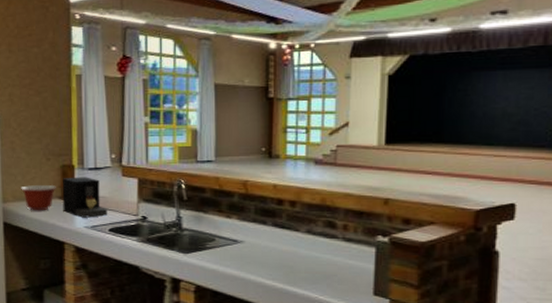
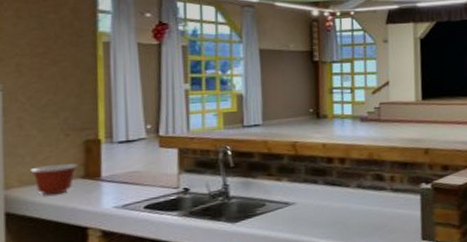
coffee maker: present [62,177,108,218] -> none [85,151,143,197]

